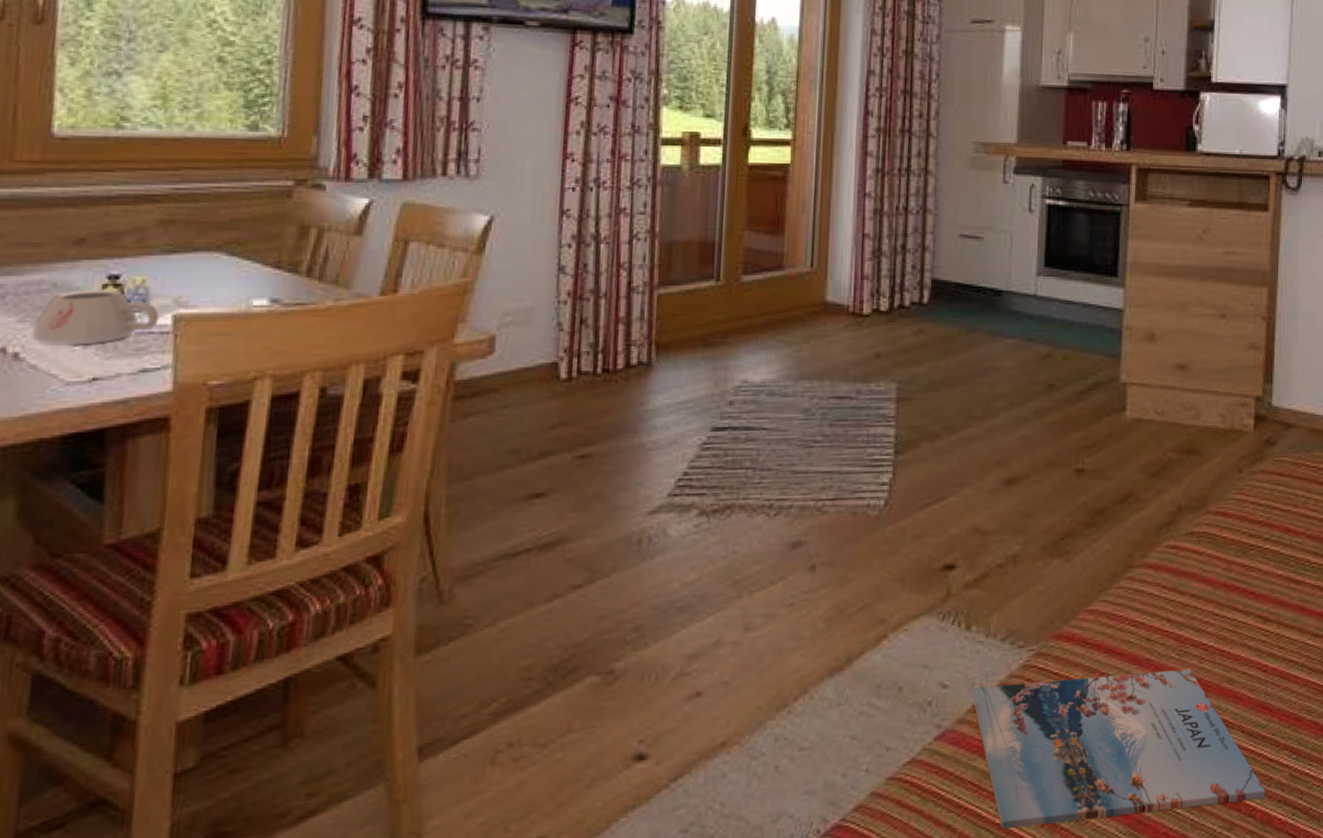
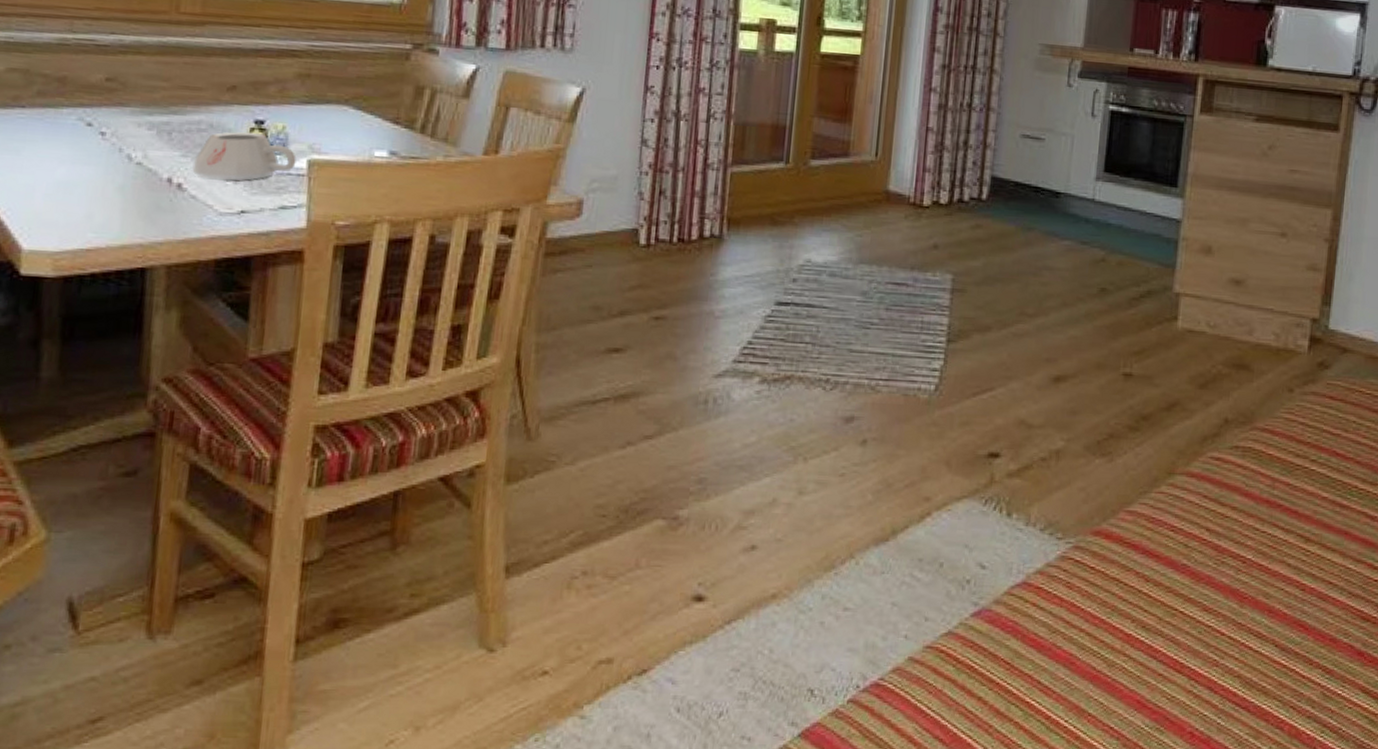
magazine: present [971,669,1266,830] -> none [1008,572,1296,712]

